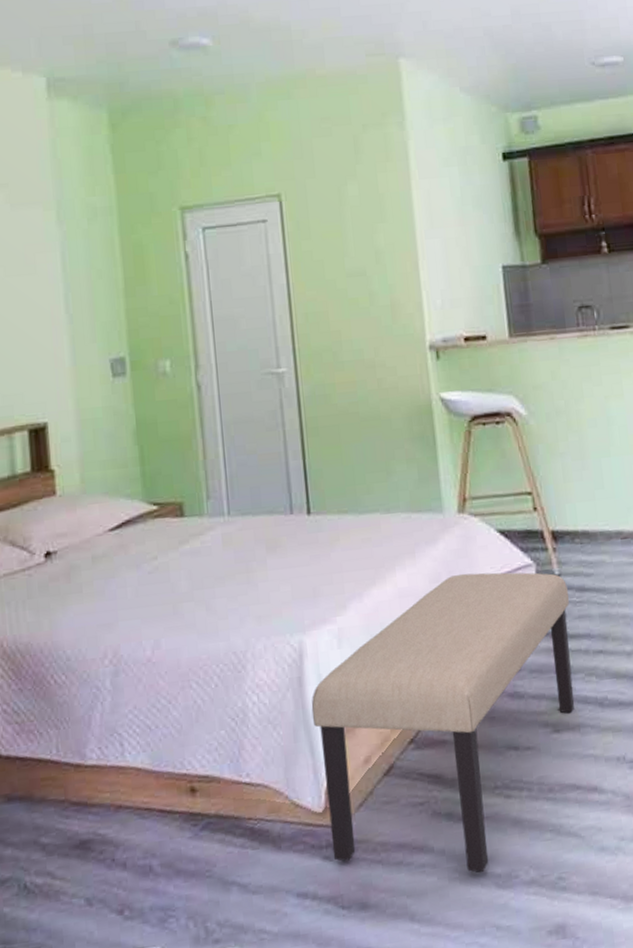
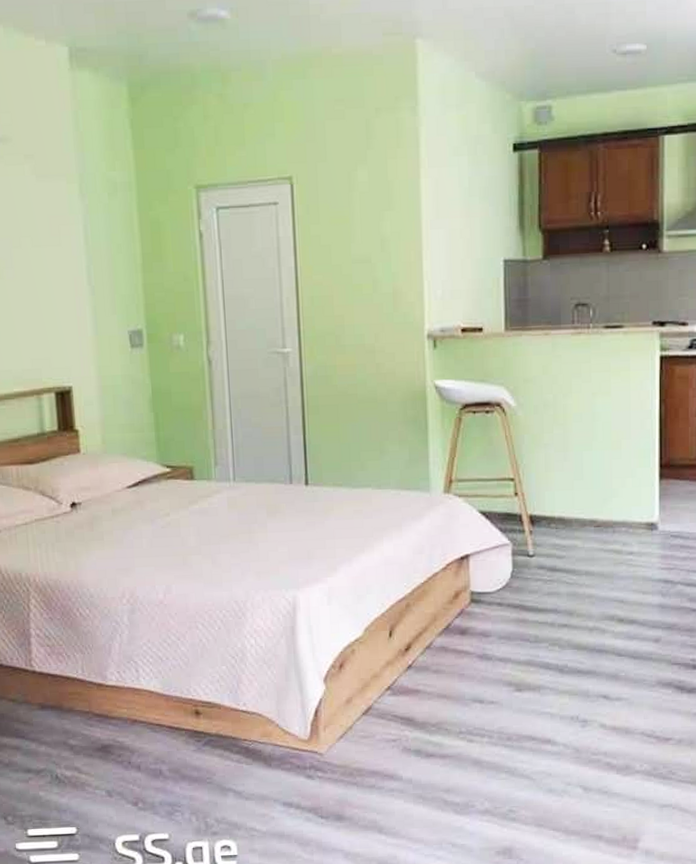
bench: present [311,572,575,873] -> none [302,547,541,800]

